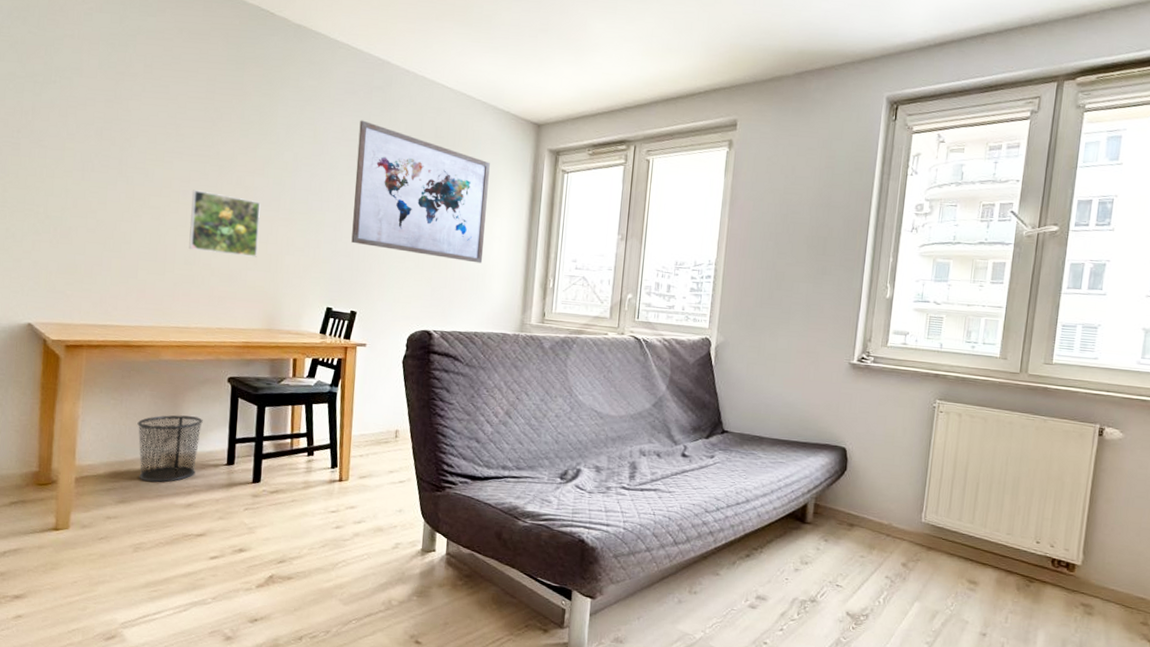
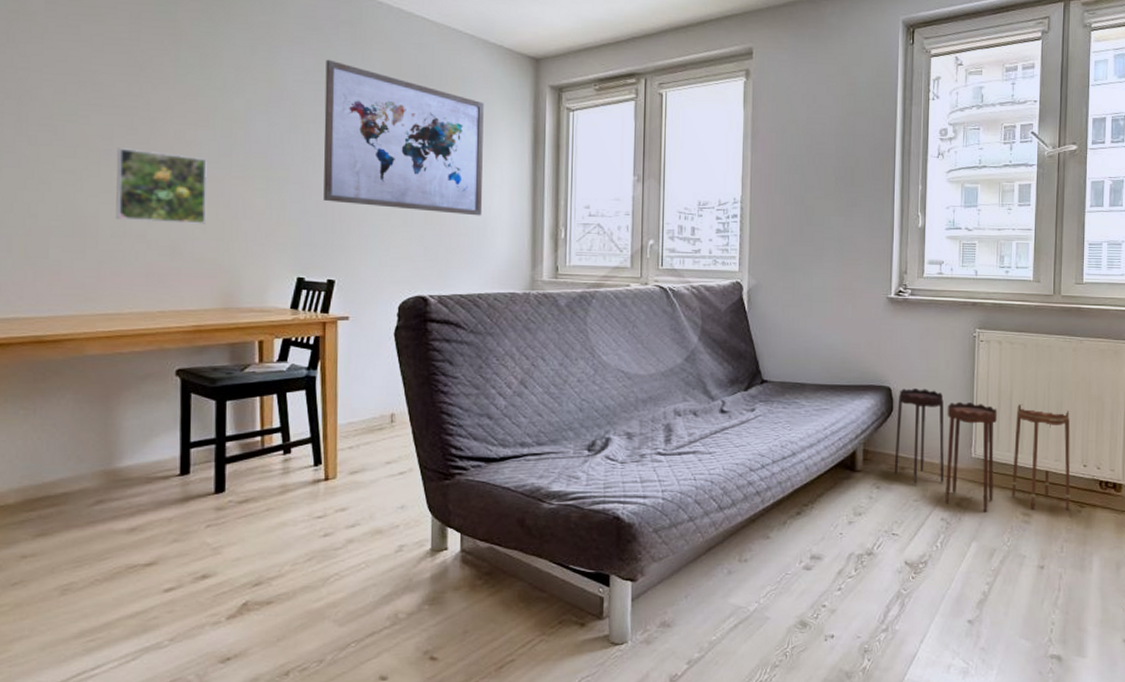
waste bin: present [137,415,203,483] -> none [57,421,146,507]
side table: none [842,450,1026,583] -> present [894,388,1070,512]

